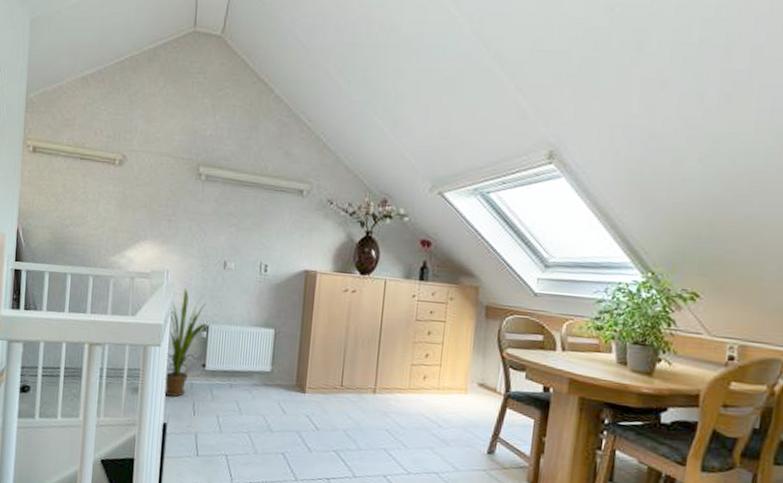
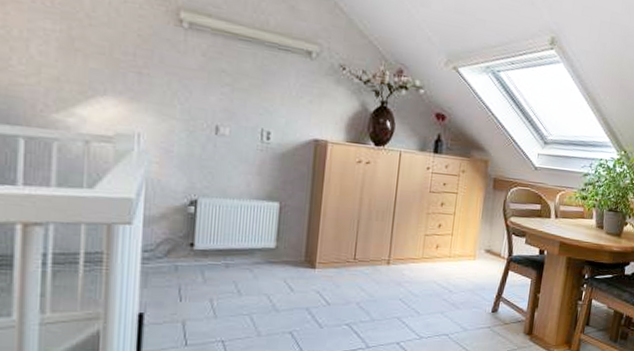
house plant: present [164,288,209,397] -> none [138,156,197,282]

